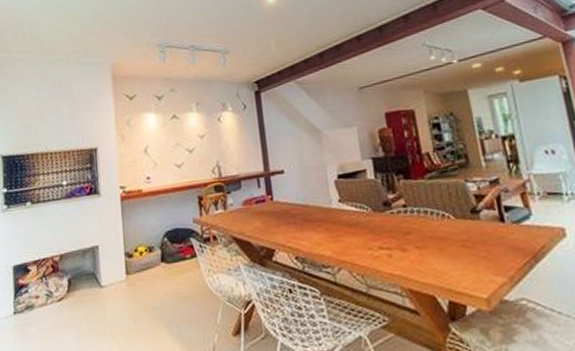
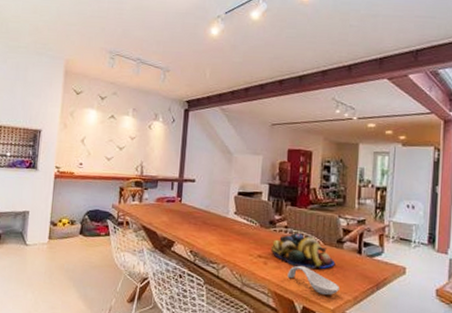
fruit bowl: none [391,210,476,253] -> present [270,233,335,270]
spoon rest: none [419,249,489,282] -> present [287,265,339,295]

